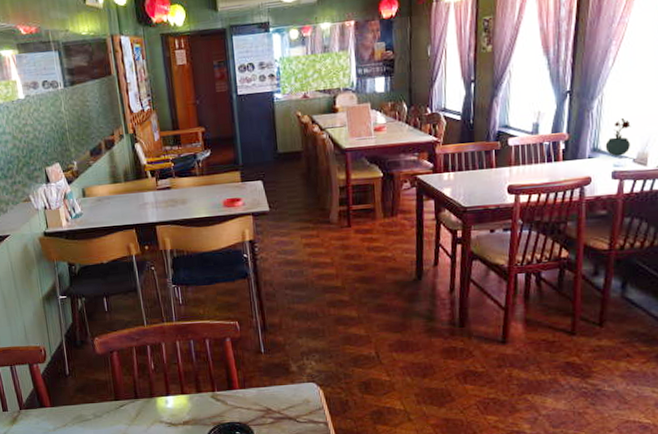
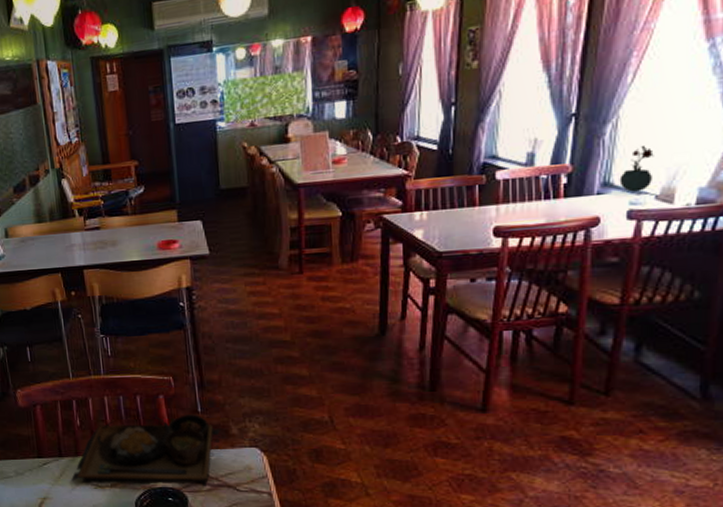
platter: none [146,354,282,423] -> present [70,413,221,486]

